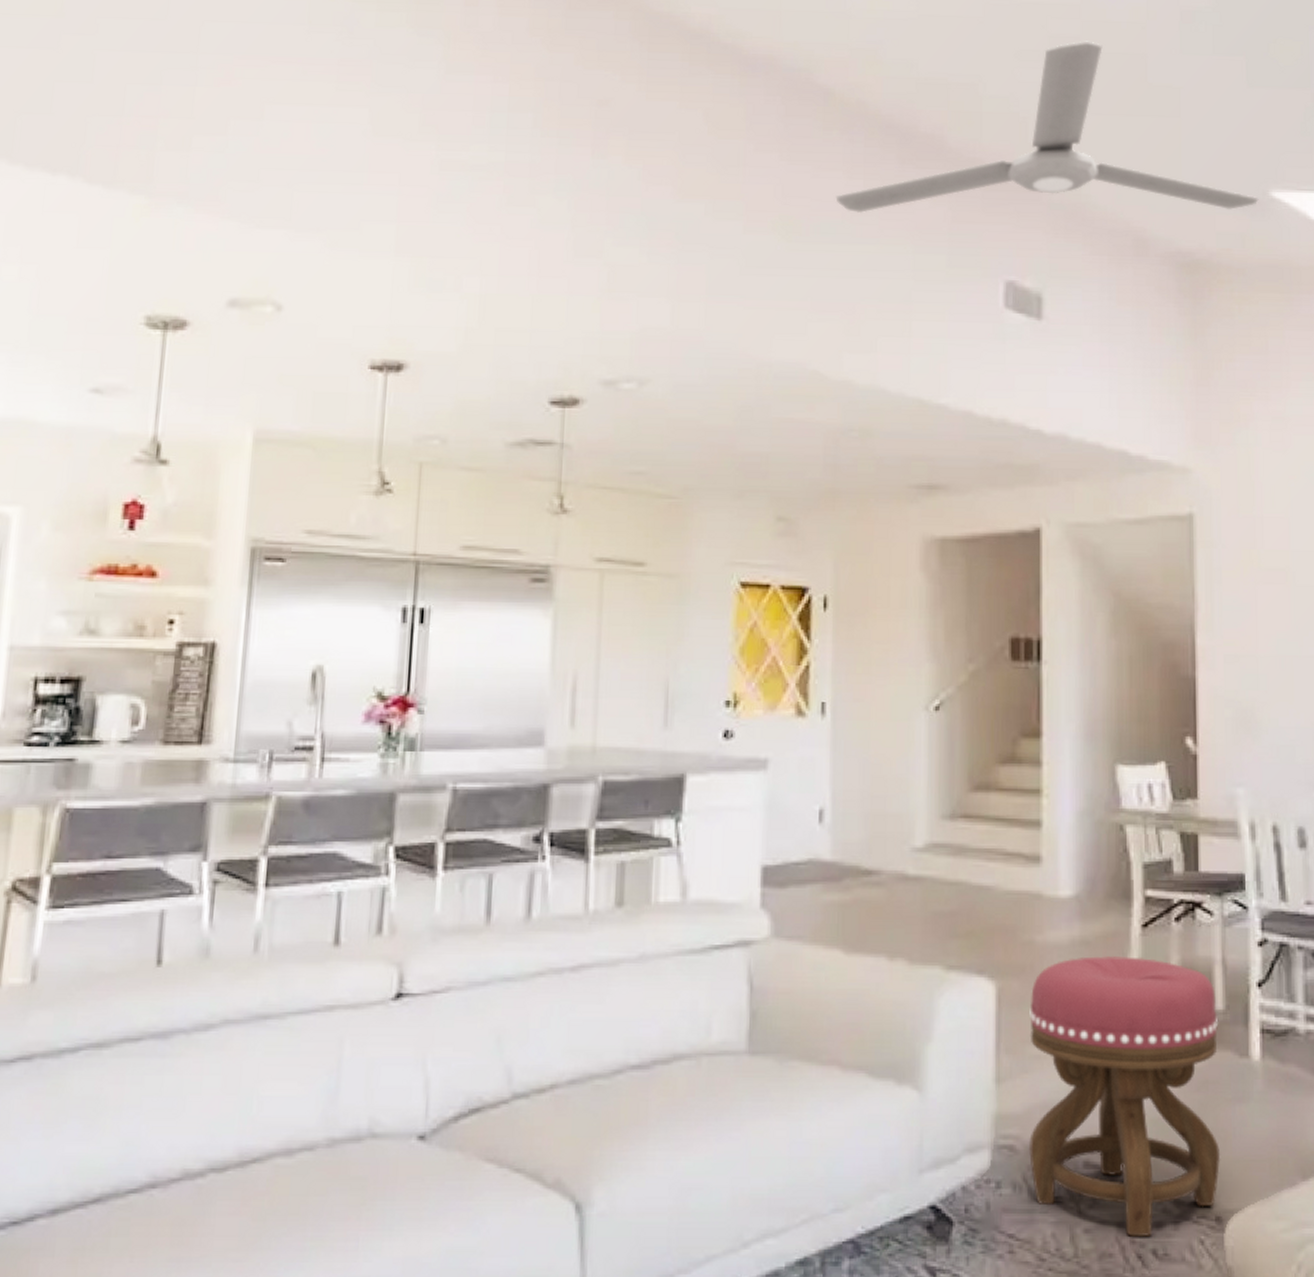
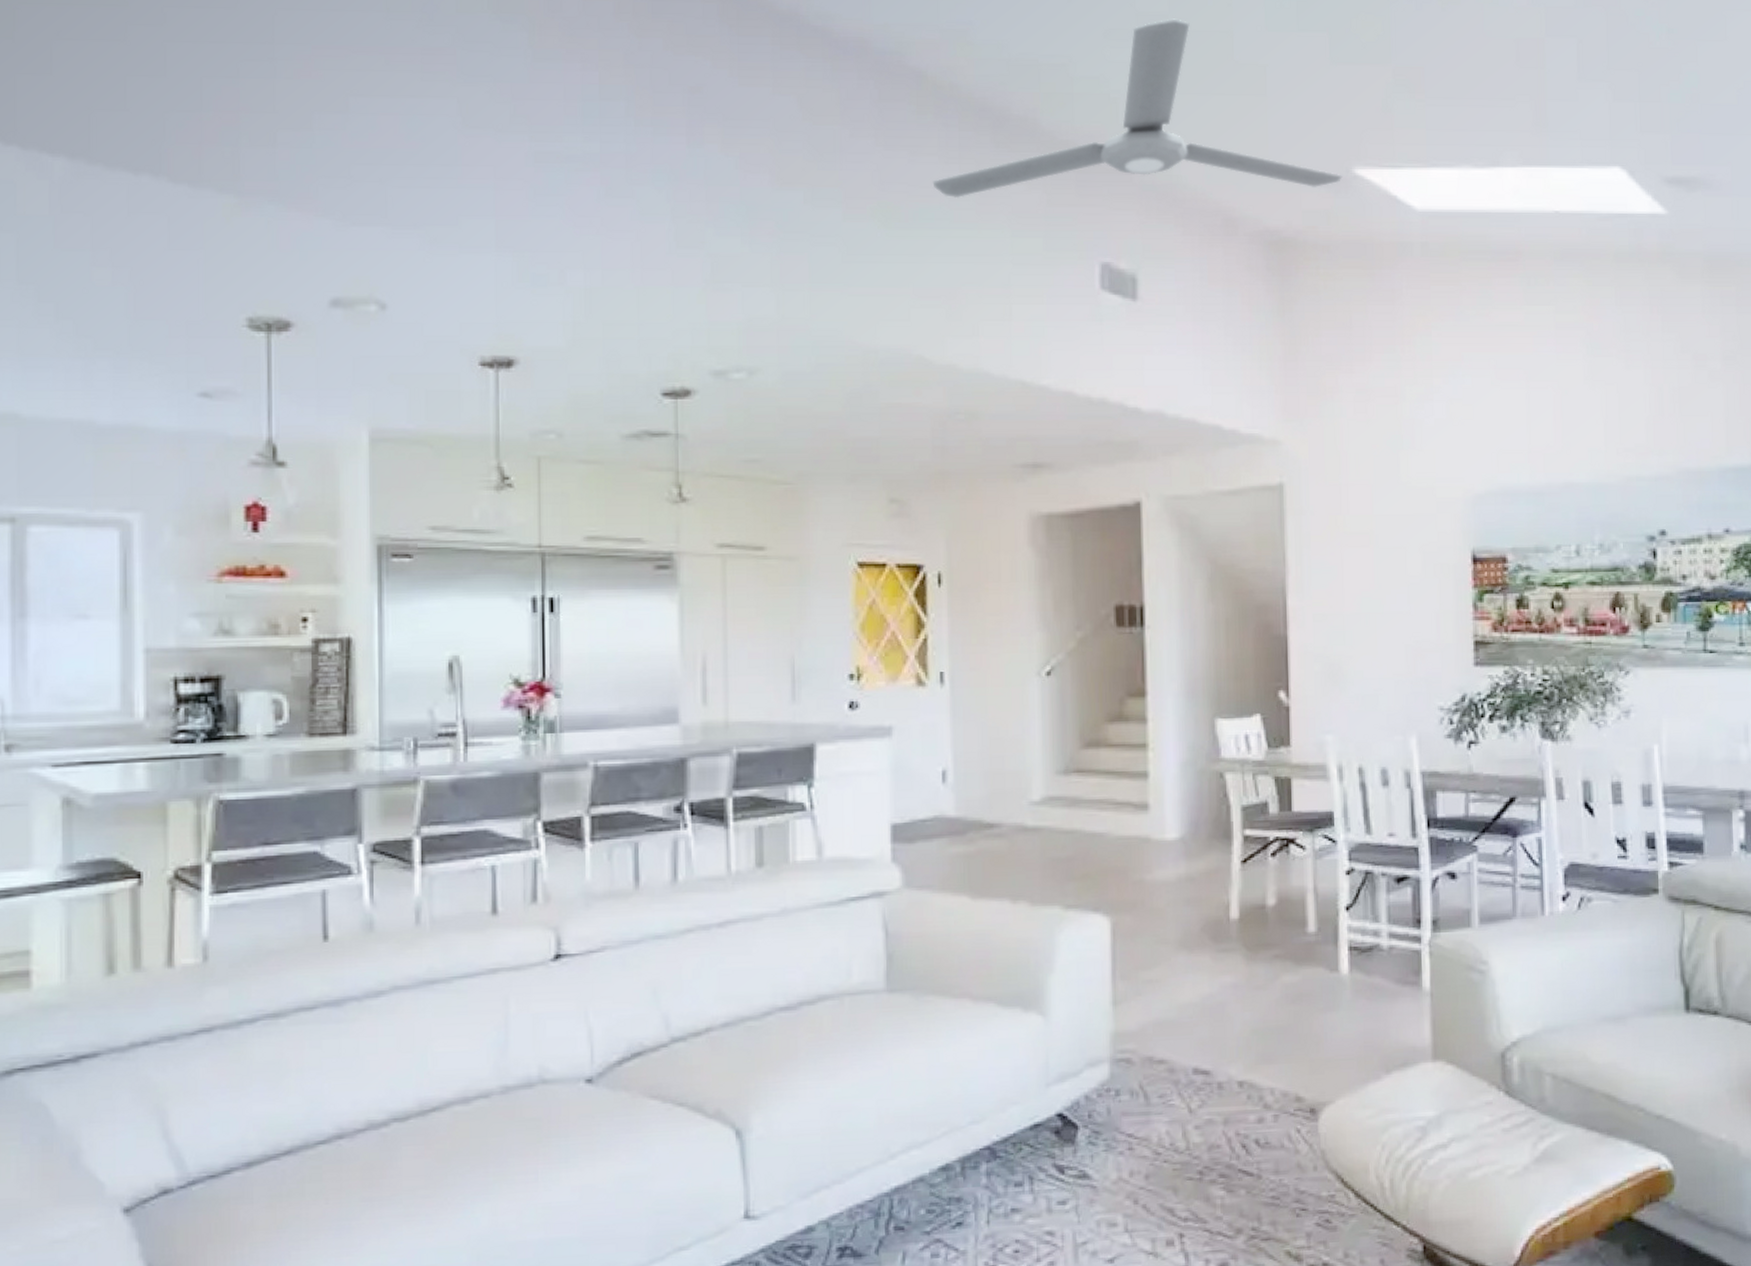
ottoman: present [1029,956,1221,1238] -> none [1141,889,1314,1130]

